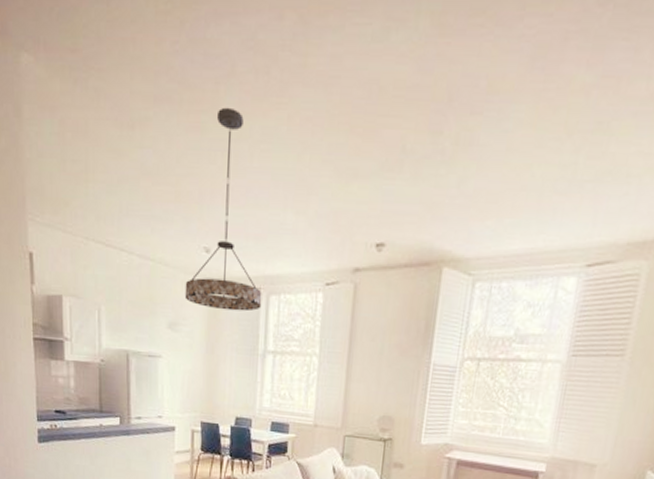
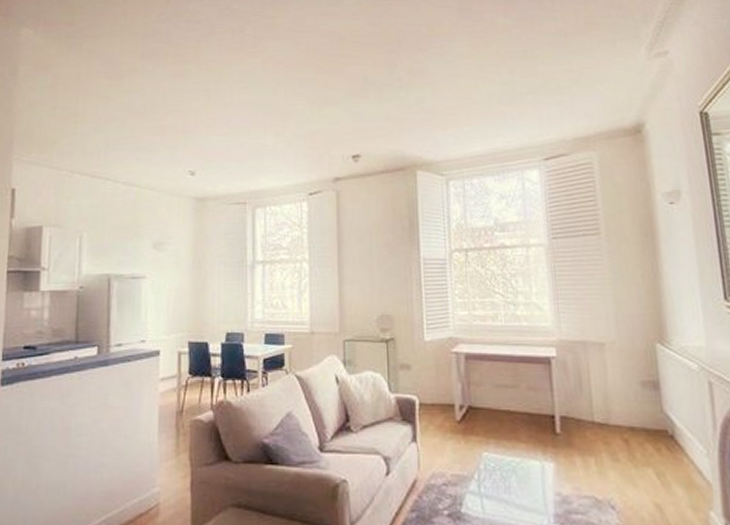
chandelier: present [184,107,262,312] -> none [170,57,248,226]

